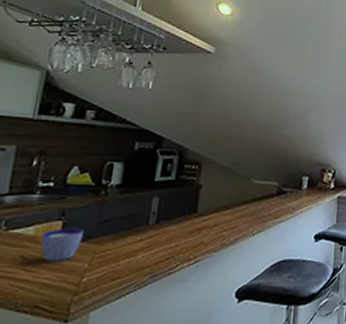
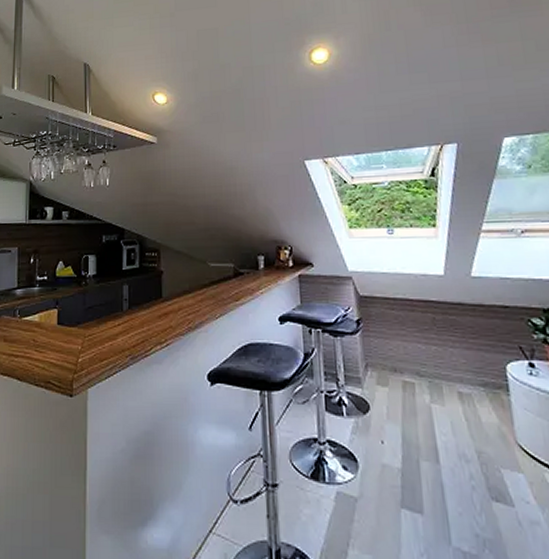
cup: present [40,227,84,262] -> none [44,314,74,344]

